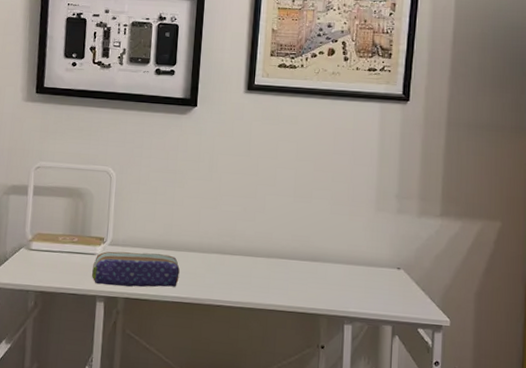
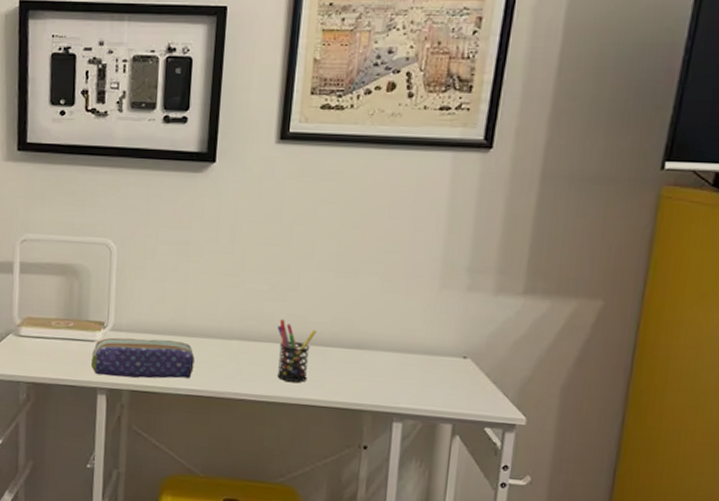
pen holder: none [248,236,280,290] -> present [277,319,317,383]

